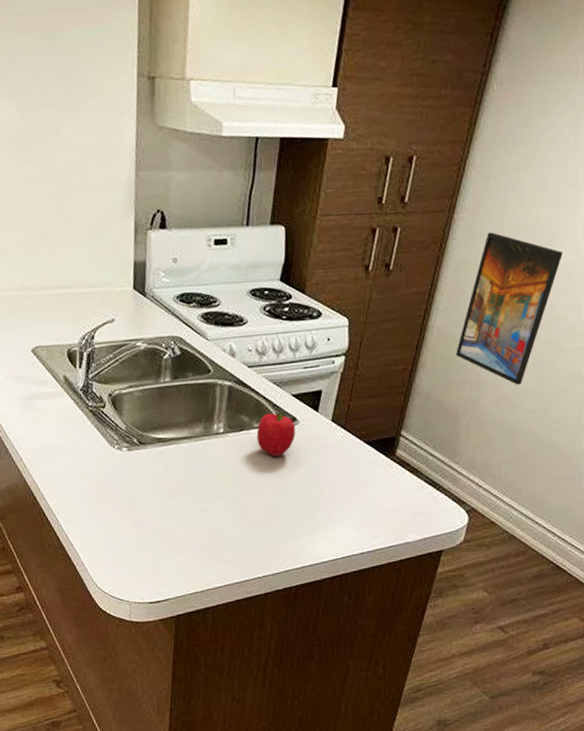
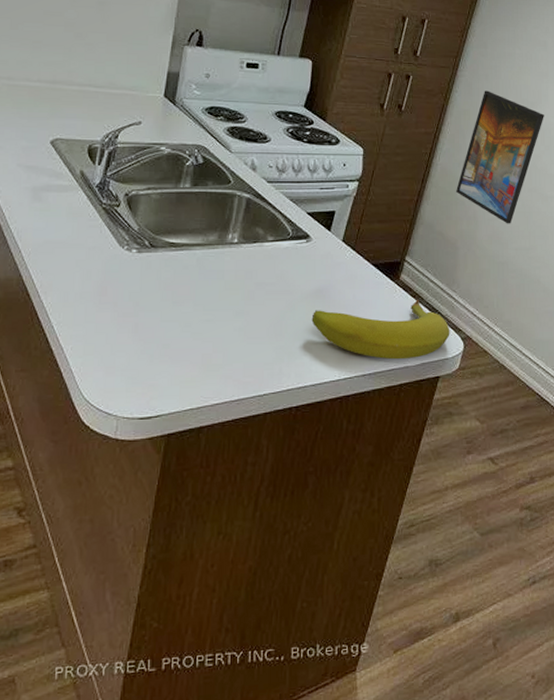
fruit: present [256,413,295,456] -> none [270,228,307,271]
banana: none [305,474,453,537] -> present [311,299,450,360]

